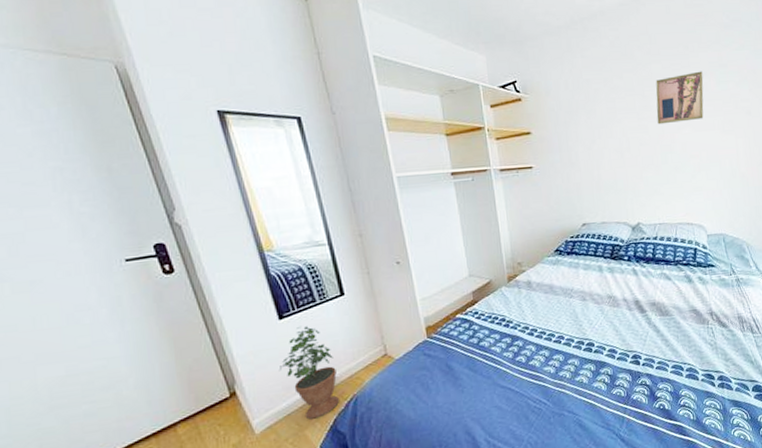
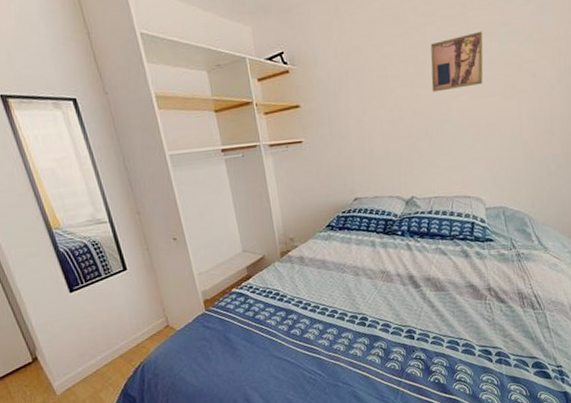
potted plant: present [278,326,339,420] -> none [72,299,128,384]

